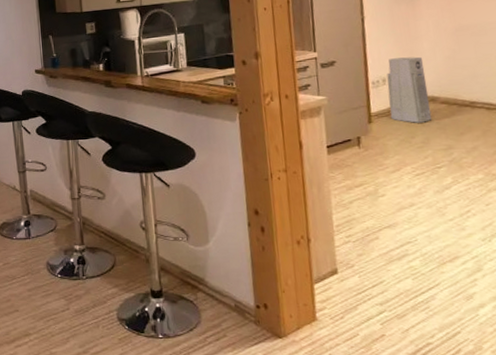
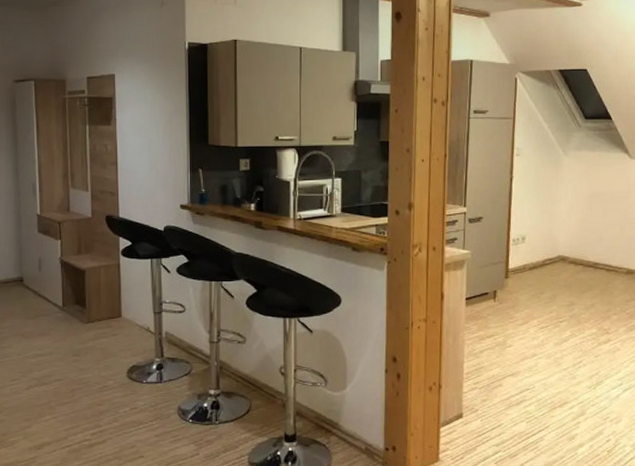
air purifier: present [387,56,432,123] -> none [525,218,561,280]

